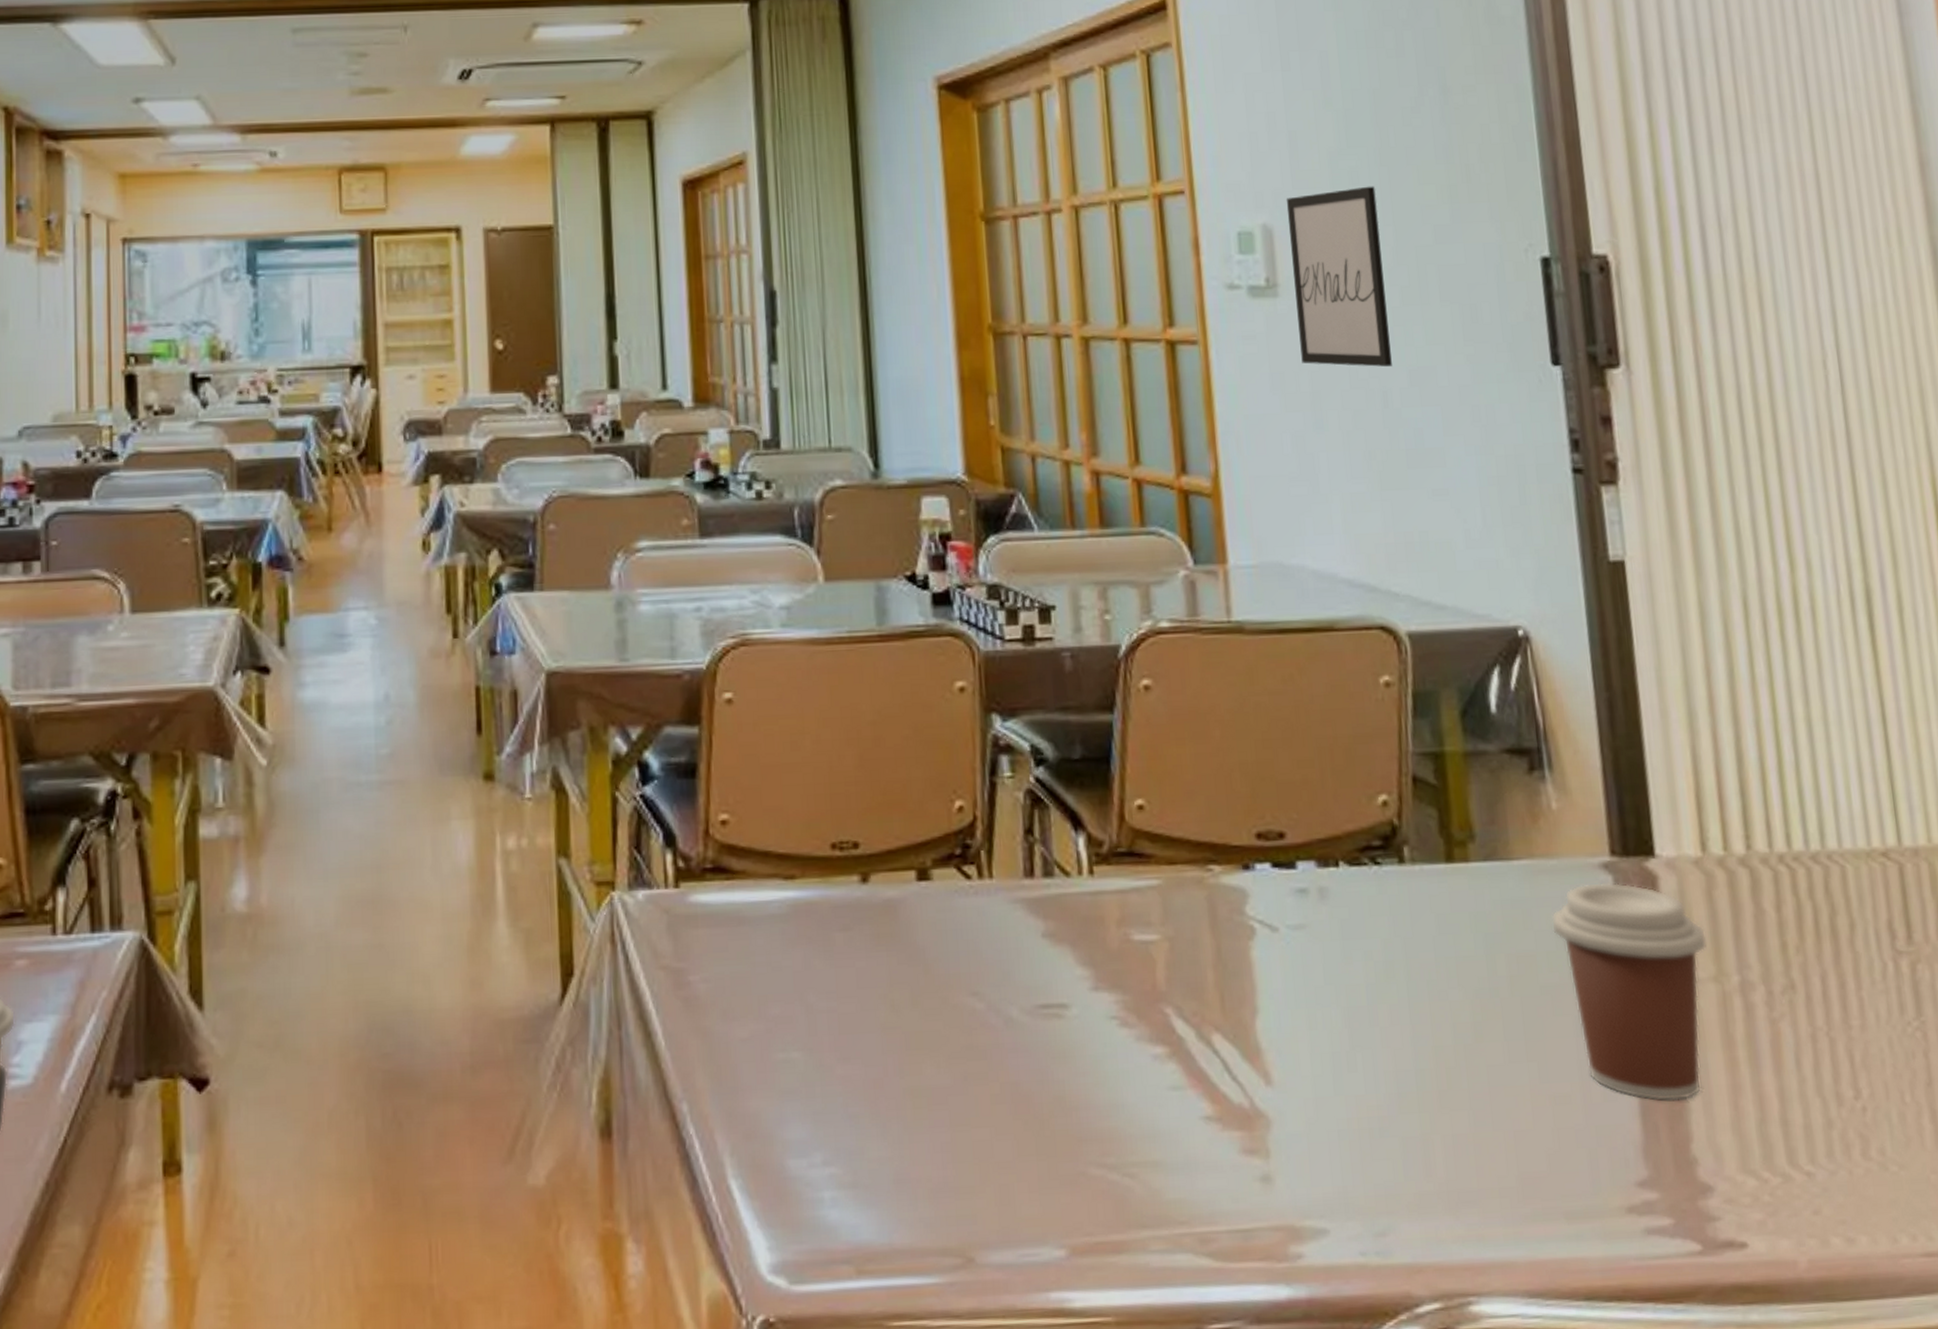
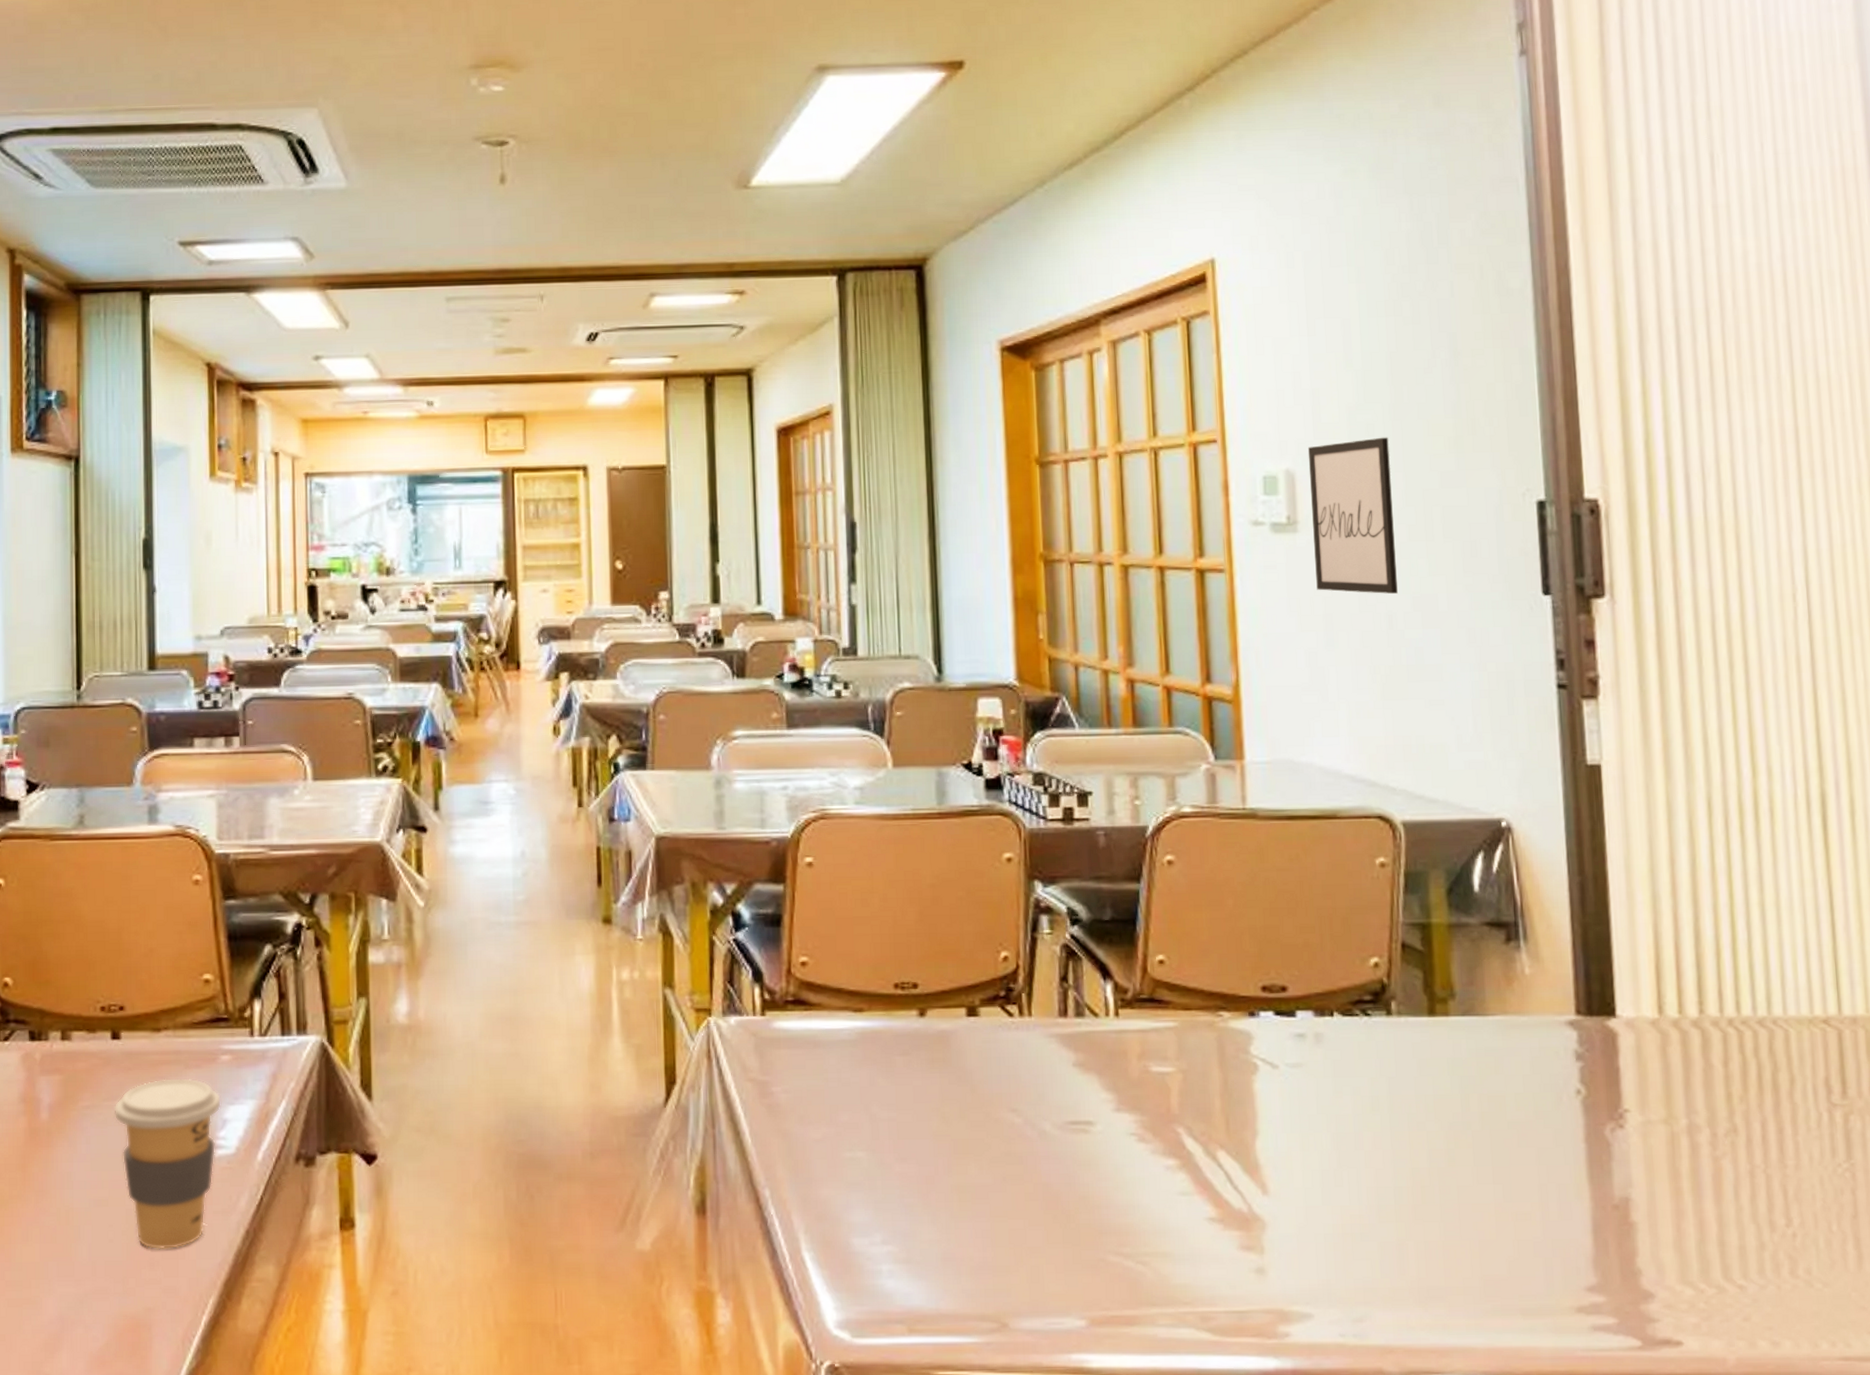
coffee cup: present [1551,882,1708,1102] -> none [1520,1037,1660,1222]

